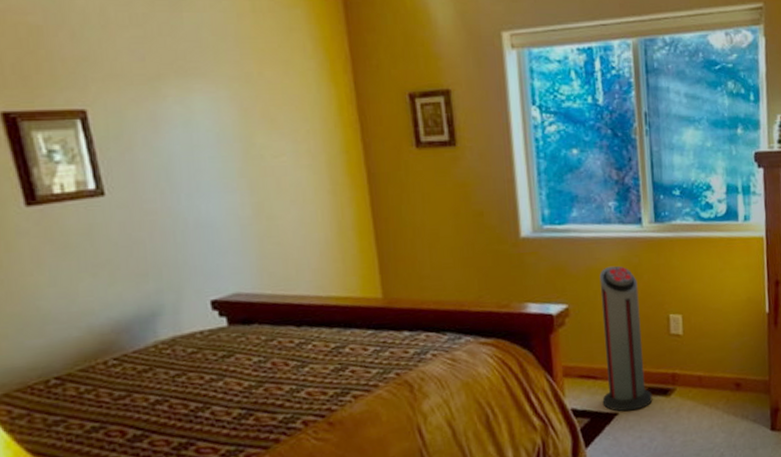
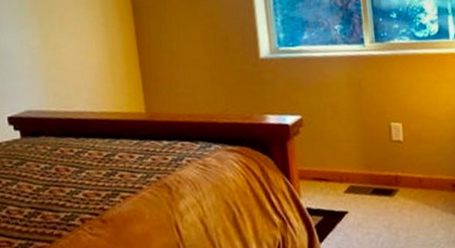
air purifier: present [599,266,653,412] -> none [328,81,379,210]

